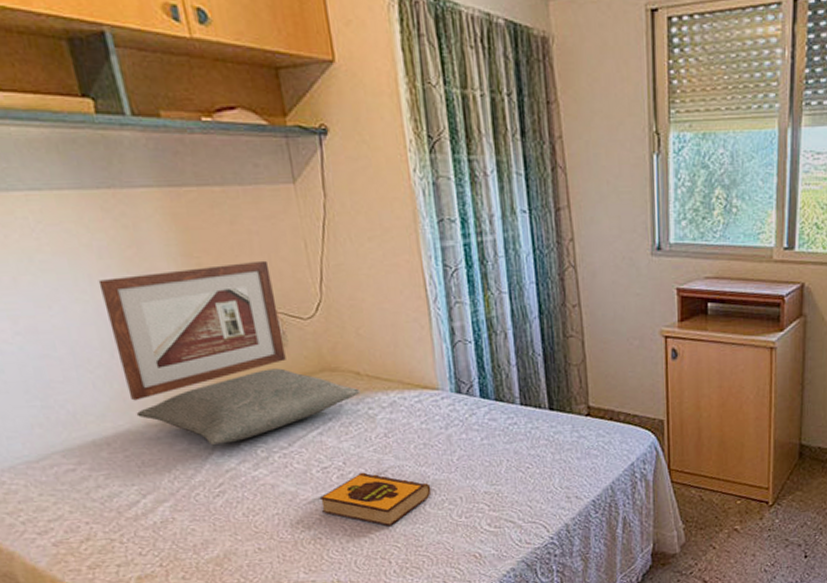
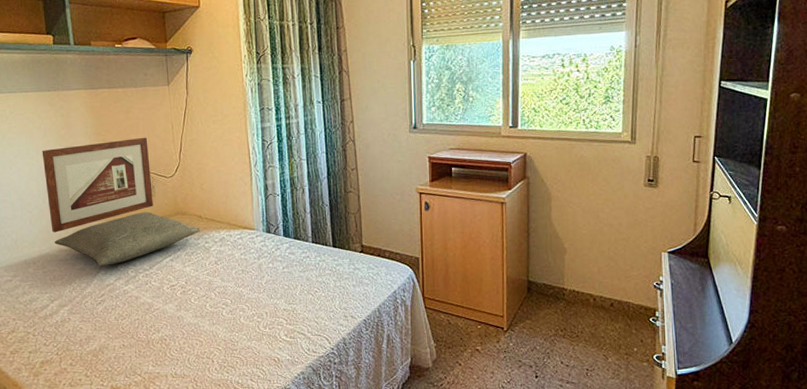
hardback book: present [319,472,432,527] -> none [167,290,246,333]

